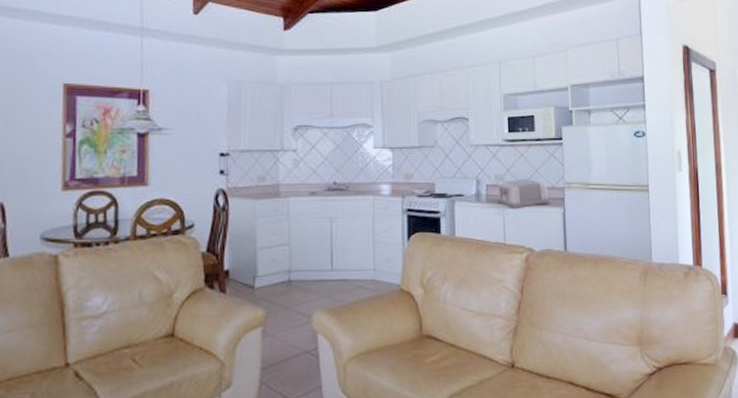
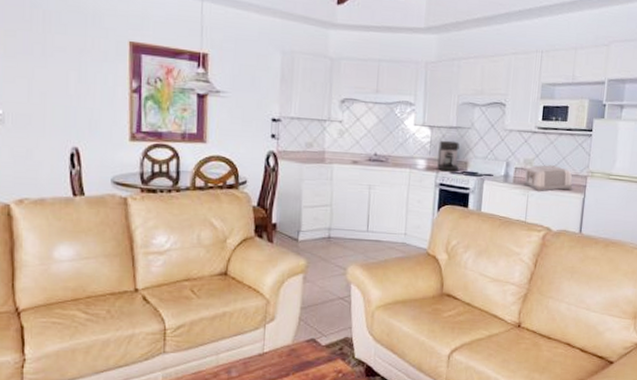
coffee maker: none [402,161,426,195] -> present [437,140,460,172]

